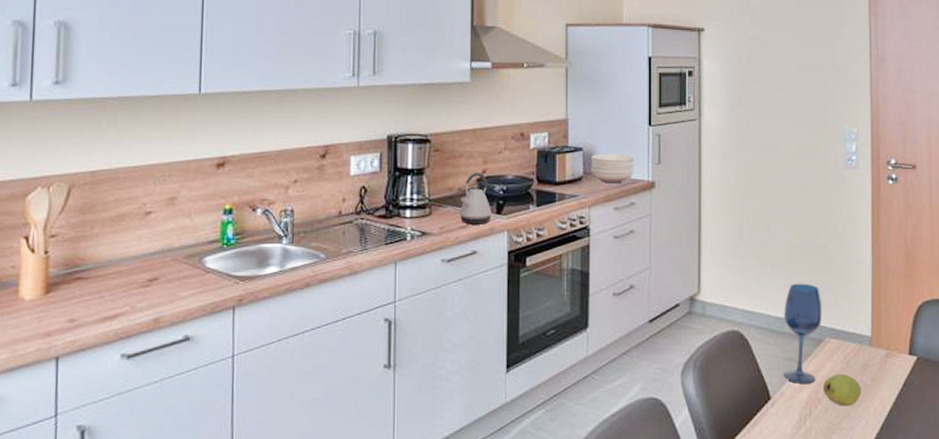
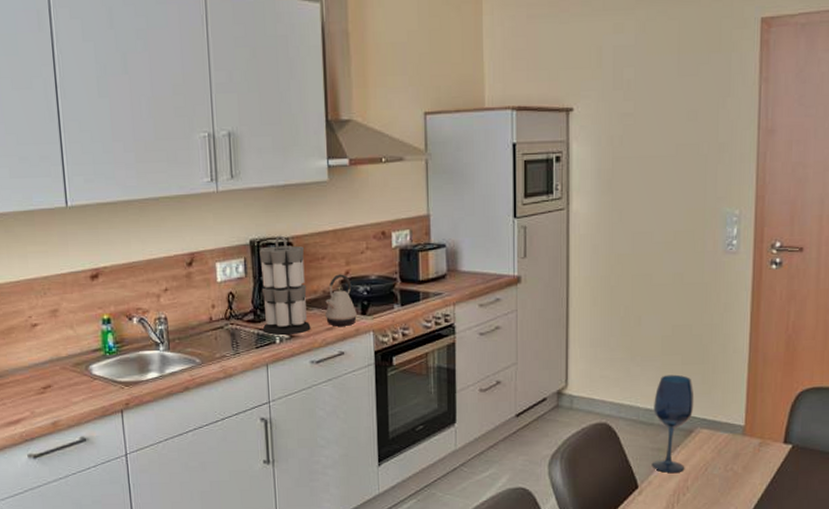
spice rack: none [393,132,444,231] -> present [259,235,311,335]
bowl: present [591,154,634,183] -> none [455,249,499,280]
fruit: present [822,373,862,407] -> none [691,462,732,494]

